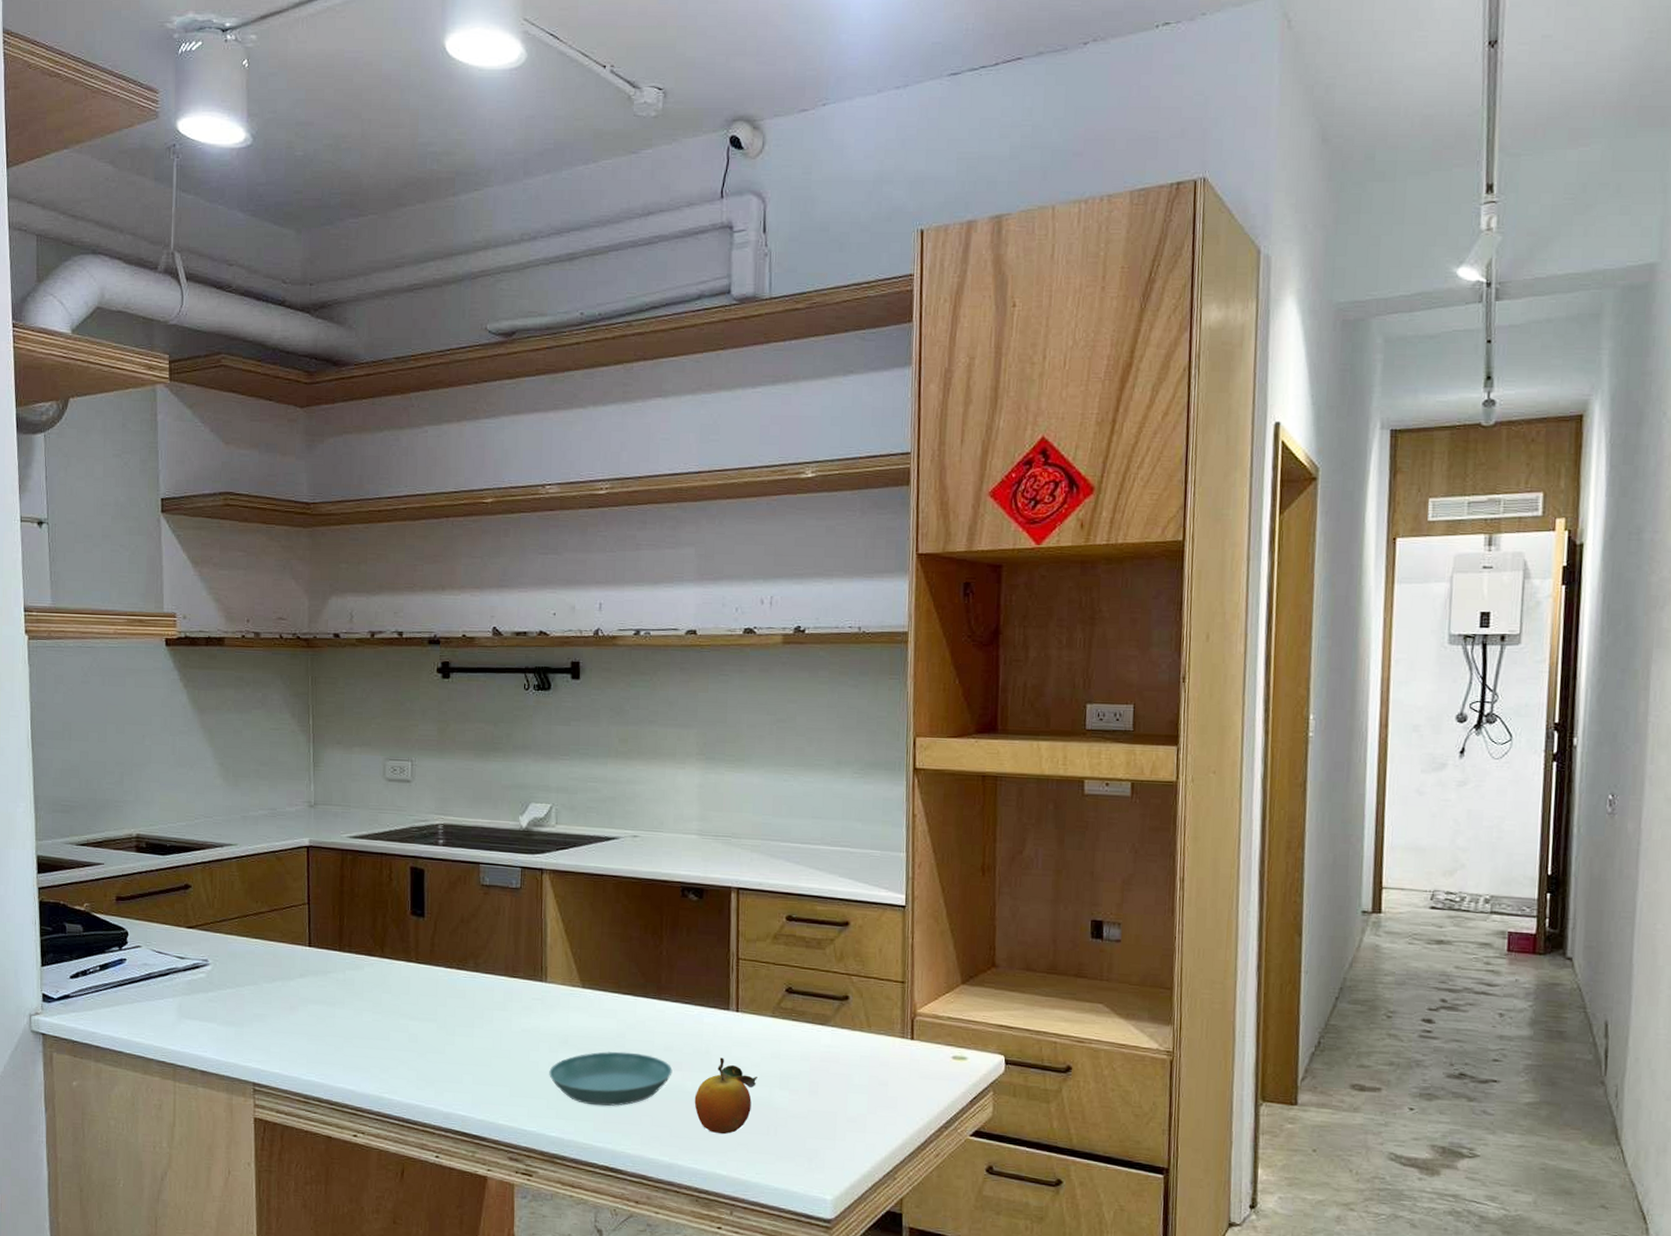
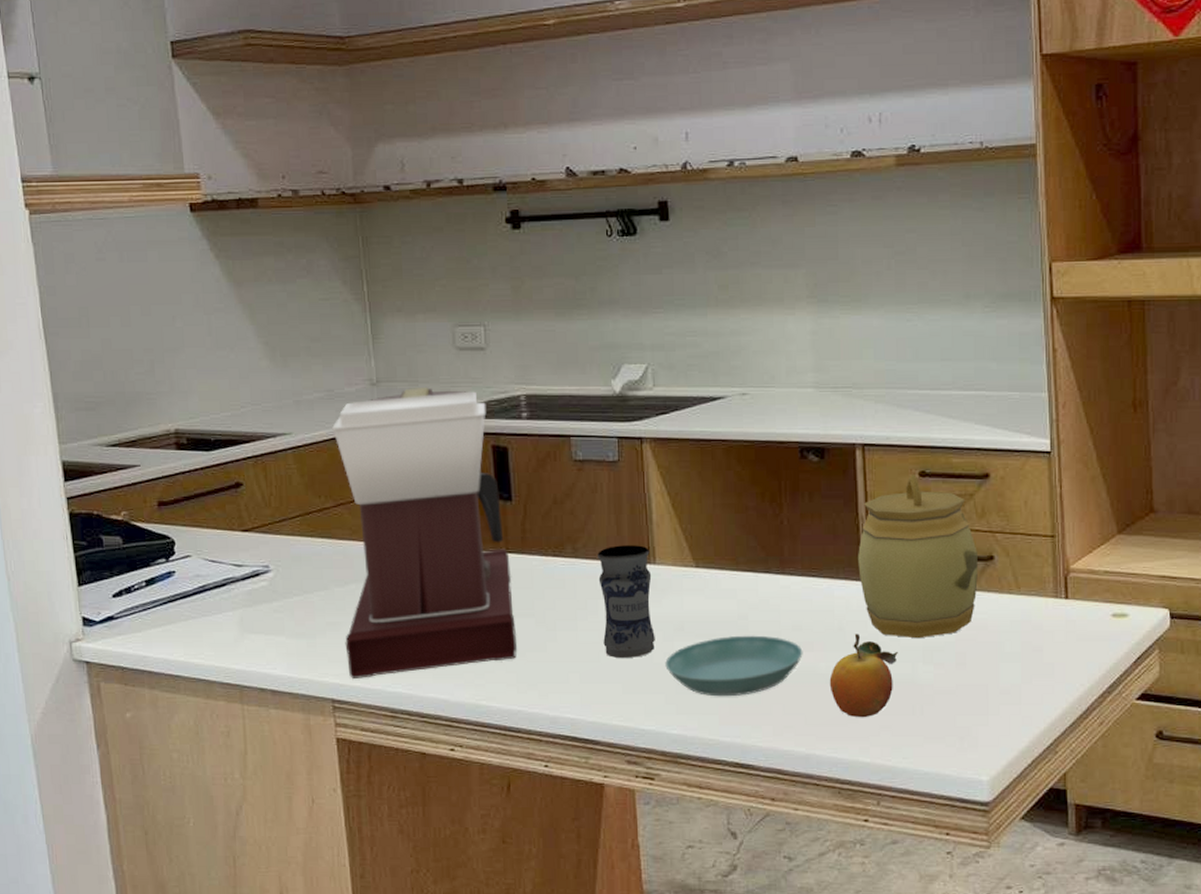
coffee maker: none [268,811,419,1066] -> present [332,388,517,678]
jar: none [495,963,543,1065] -> present [597,545,655,659]
jar: none [727,918,834,1066] -> present [858,475,978,639]

